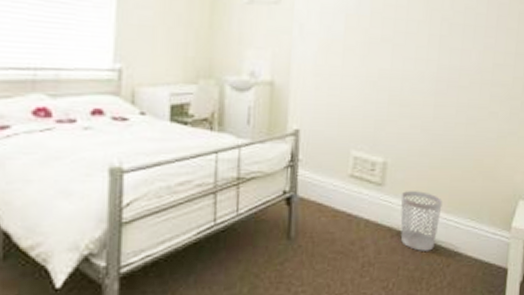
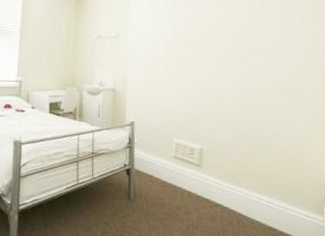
wastebasket: present [400,191,443,251] -> none [216,172,254,223]

